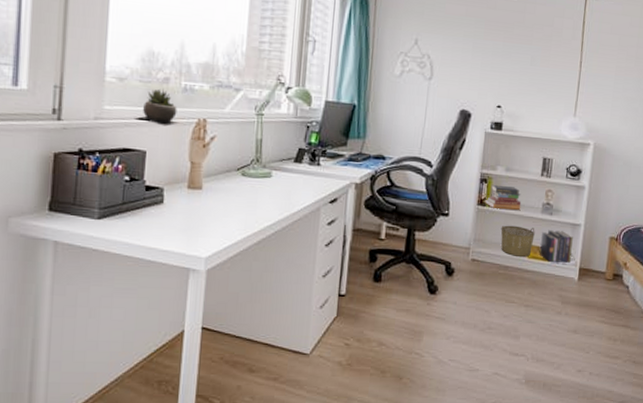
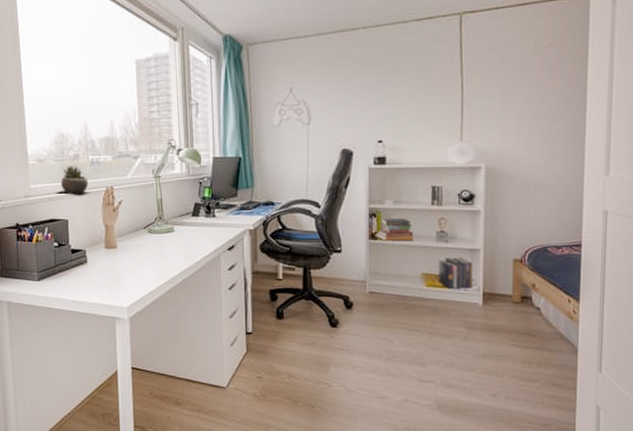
basket: present [500,225,535,257] -> none [395,256,431,286]

